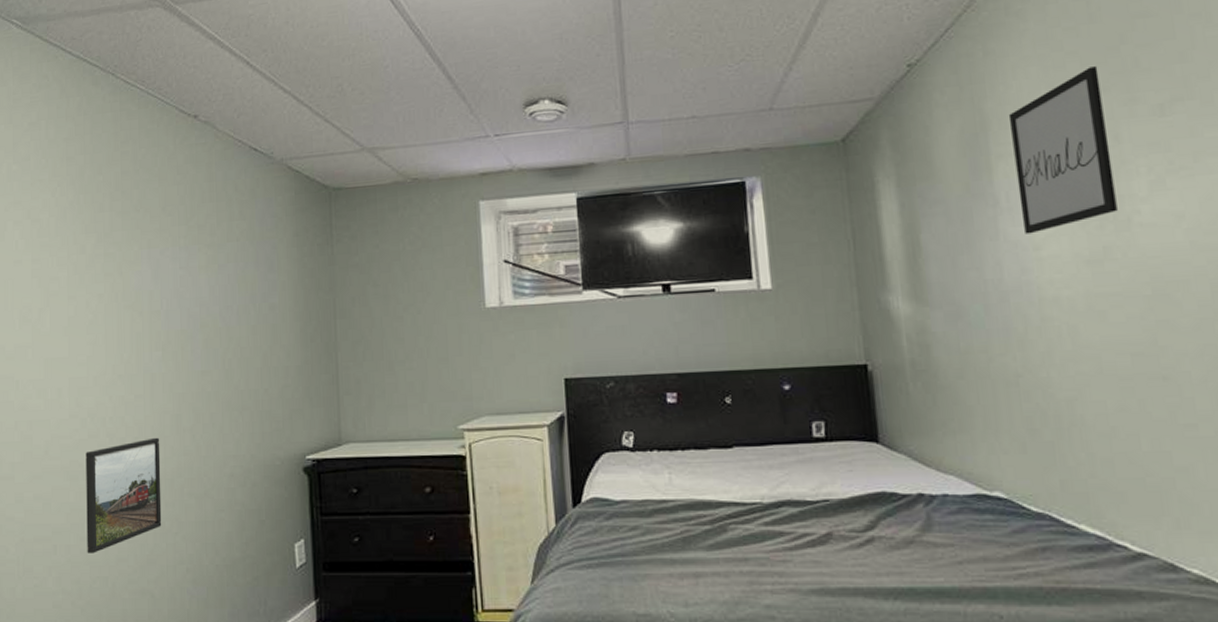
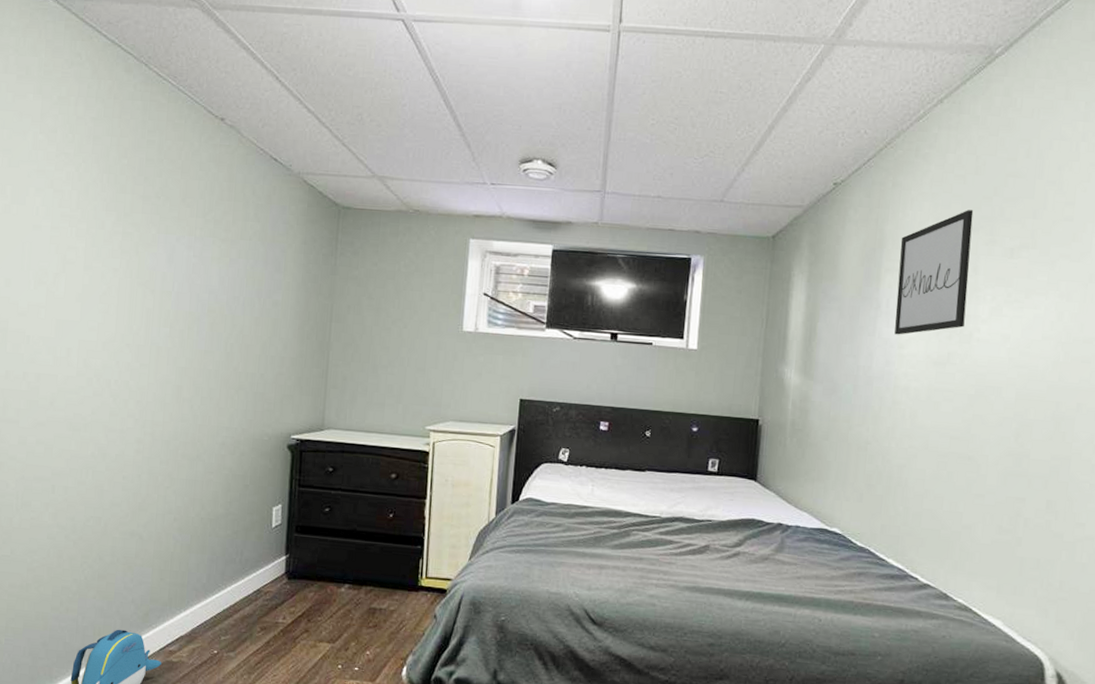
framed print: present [86,437,162,554] -> none [83,403,161,496]

